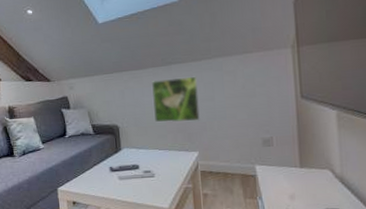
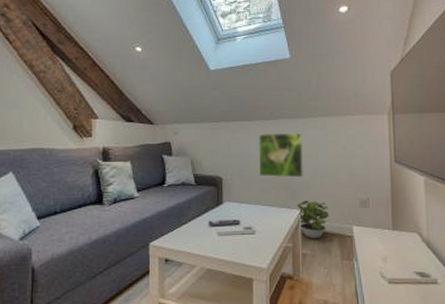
potted plant: none [195,142,230,180] -> present [297,200,329,239]

